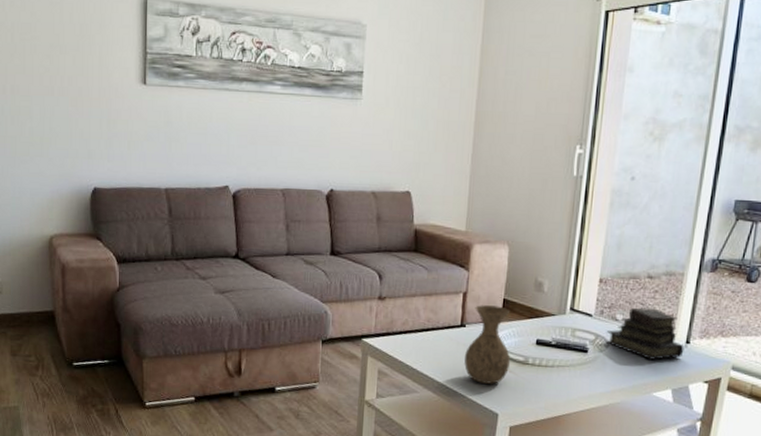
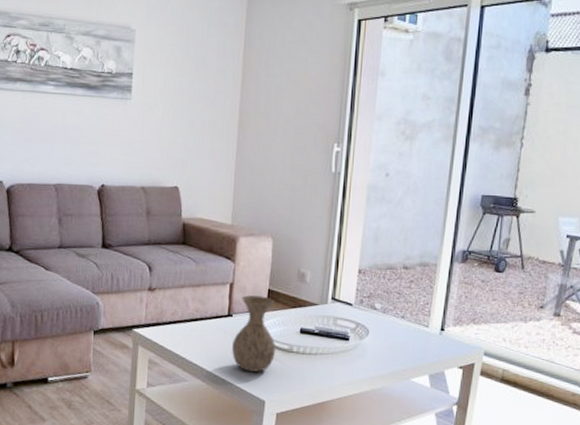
diary: present [605,307,685,360] -> none [365,296,440,347]

